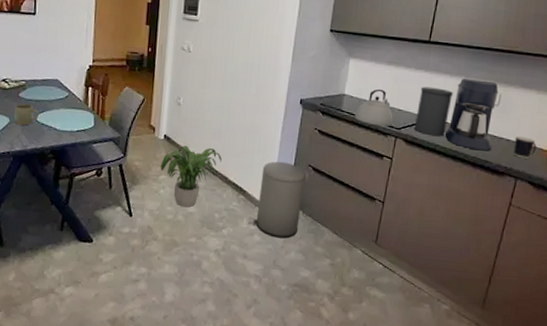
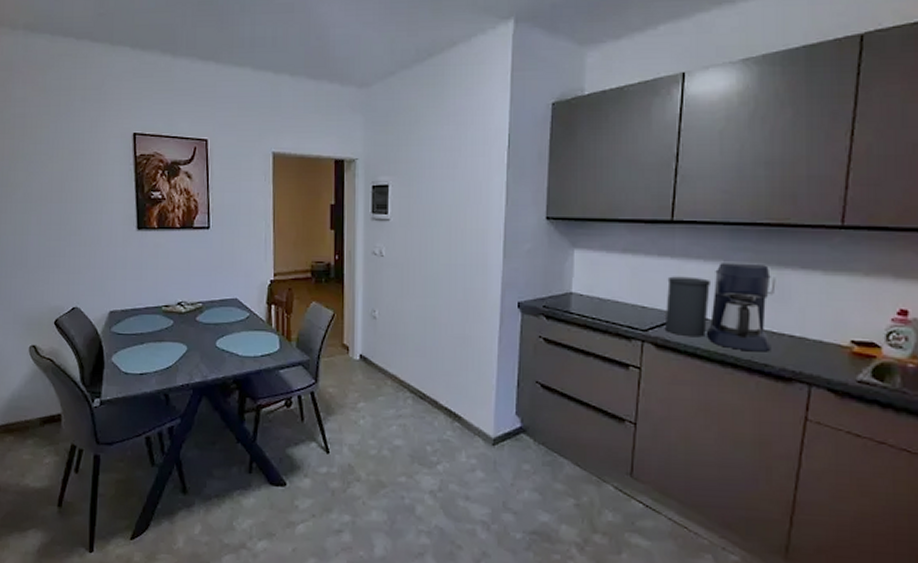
mug: present [13,103,39,126] -> none [191,327,218,353]
potted plant: present [160,145,222,208] -> none [358,365,429,440]
pedal bin: present [248,161,309,239] -> none [467,378,537,474]
kettle: present [354,88,393,127] -> none [587,283,636,329]
mug: present [513,136,537,159] -> none [800,331,832,359]

